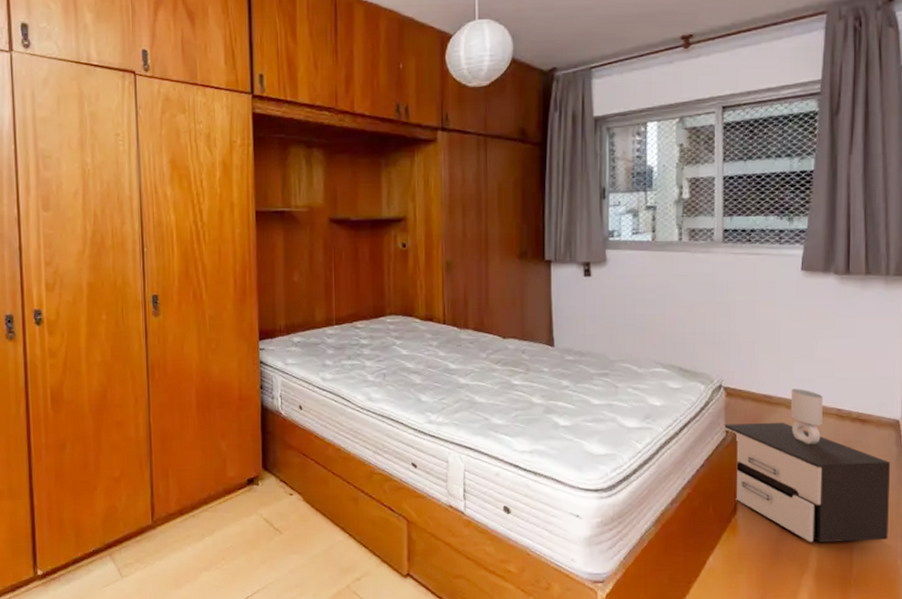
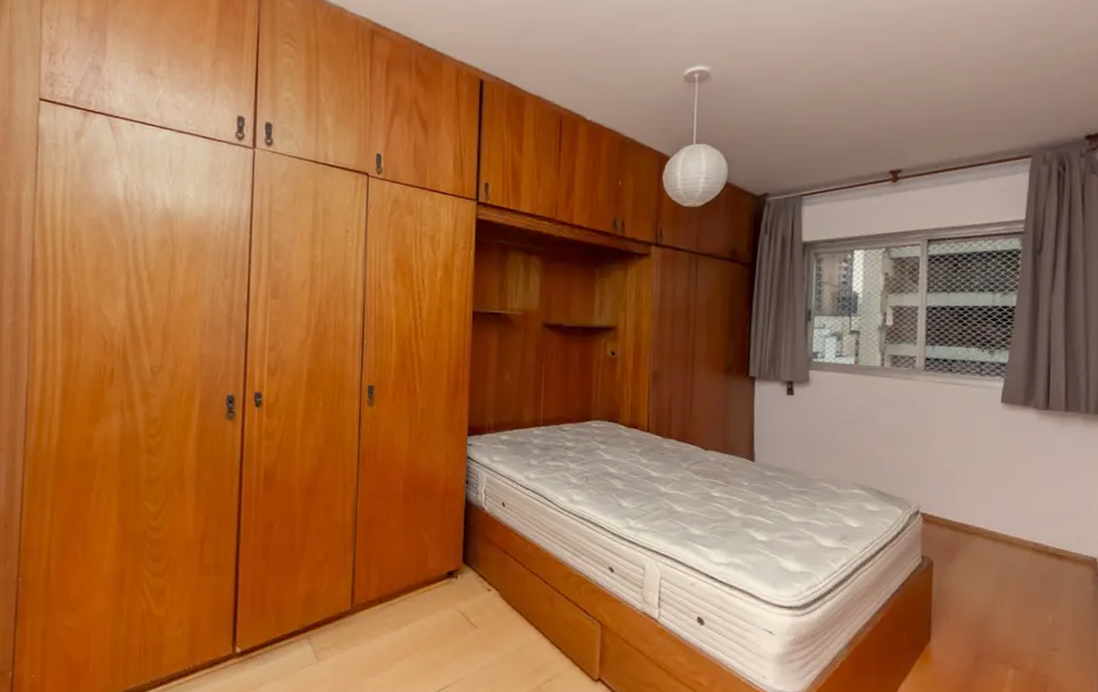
nightstand: present [724,388,891,542] -> none [920,519,1088,679]

